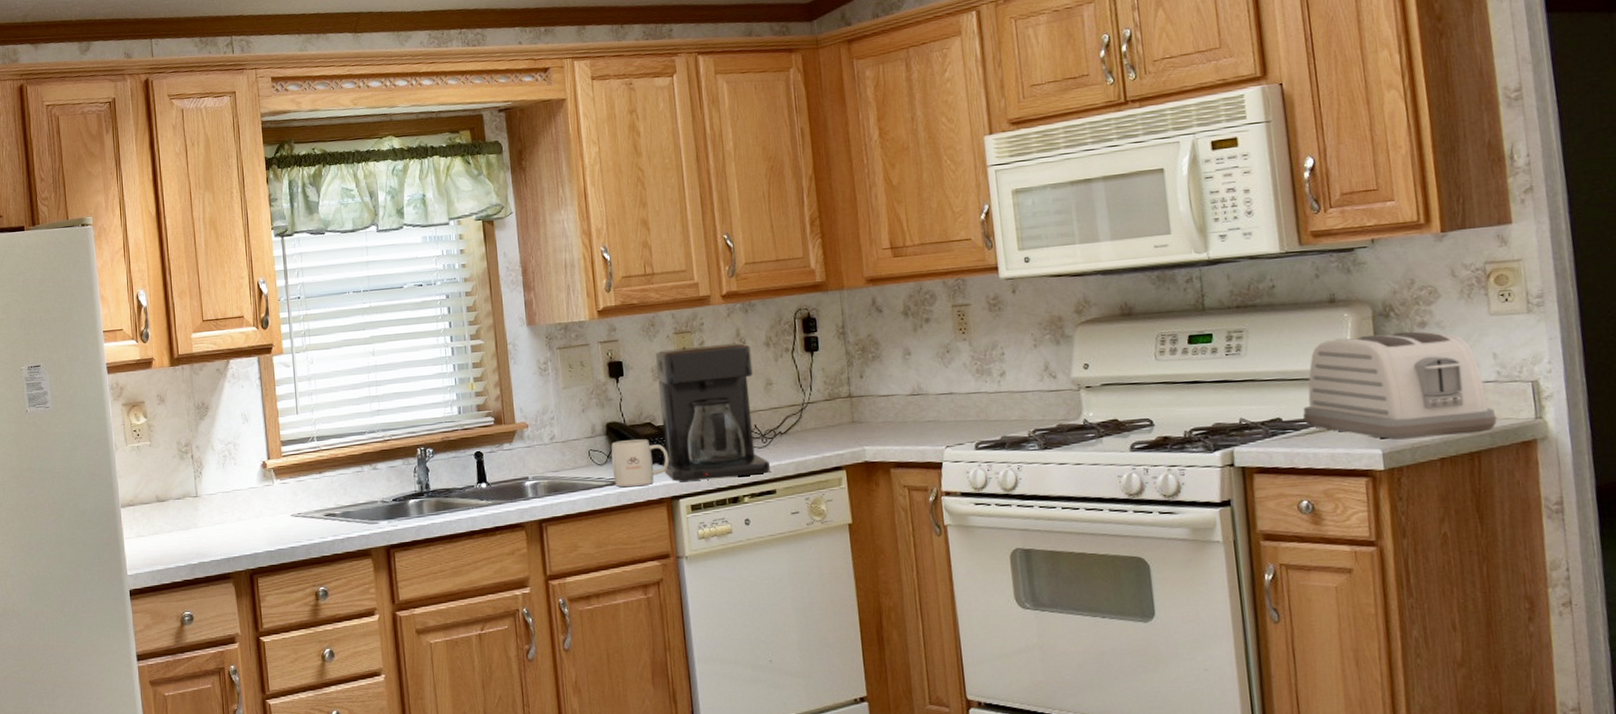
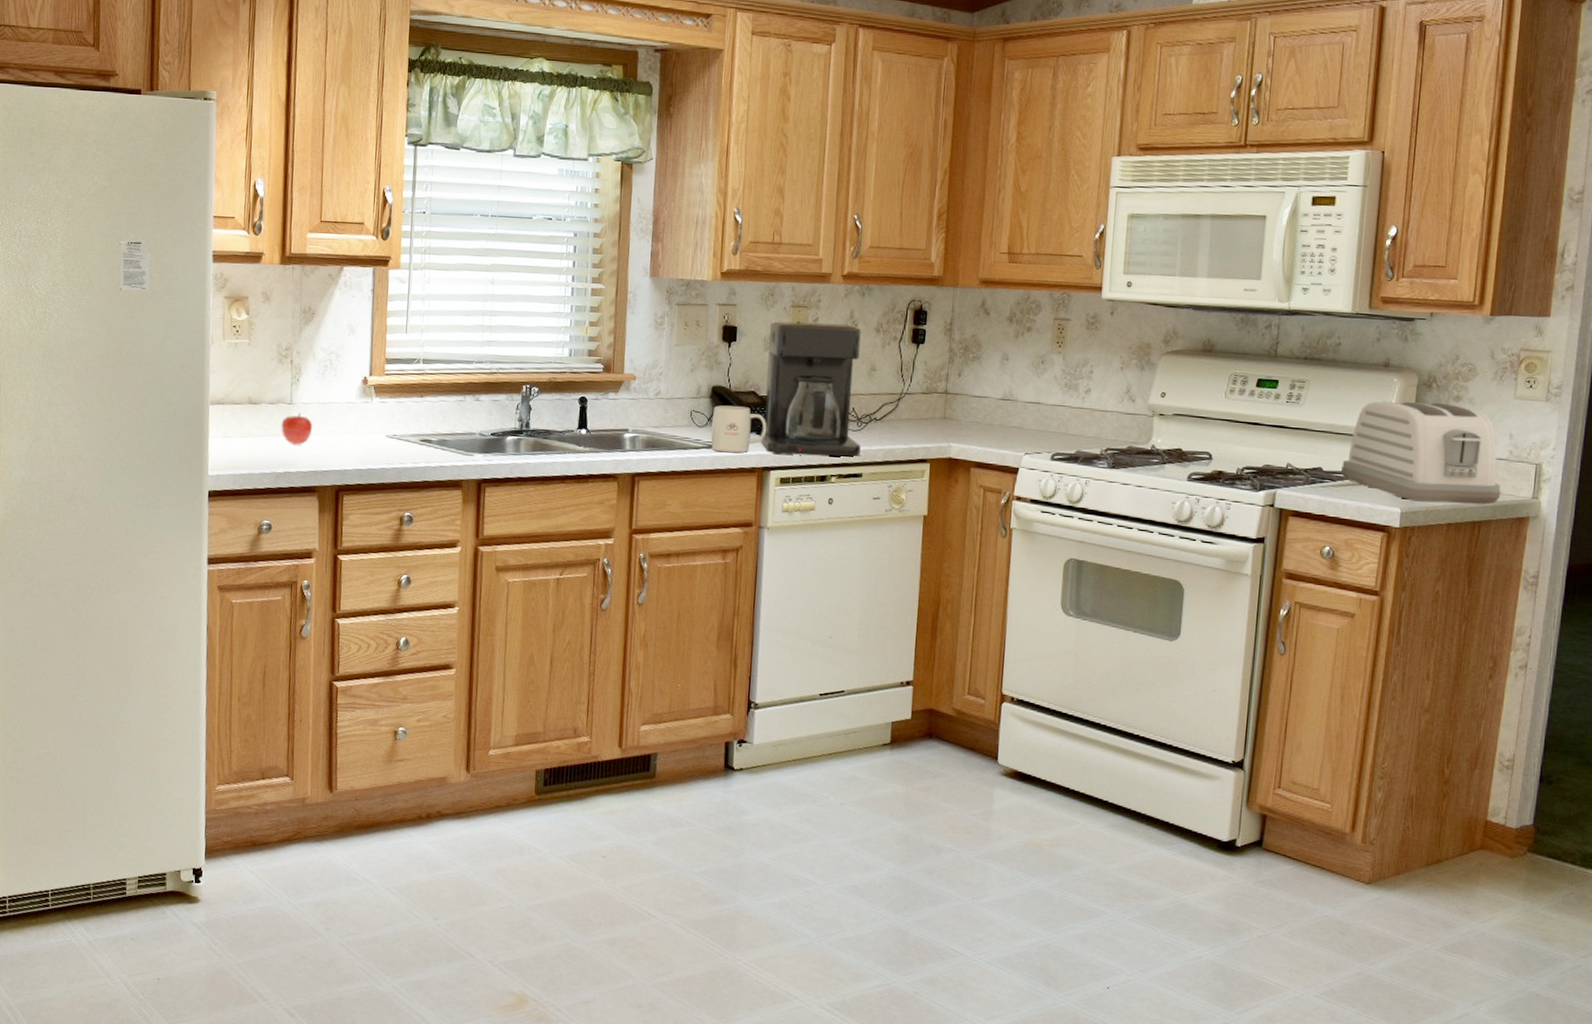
fruit: none [190,504,221,537] -> present [281,412,313,446]

